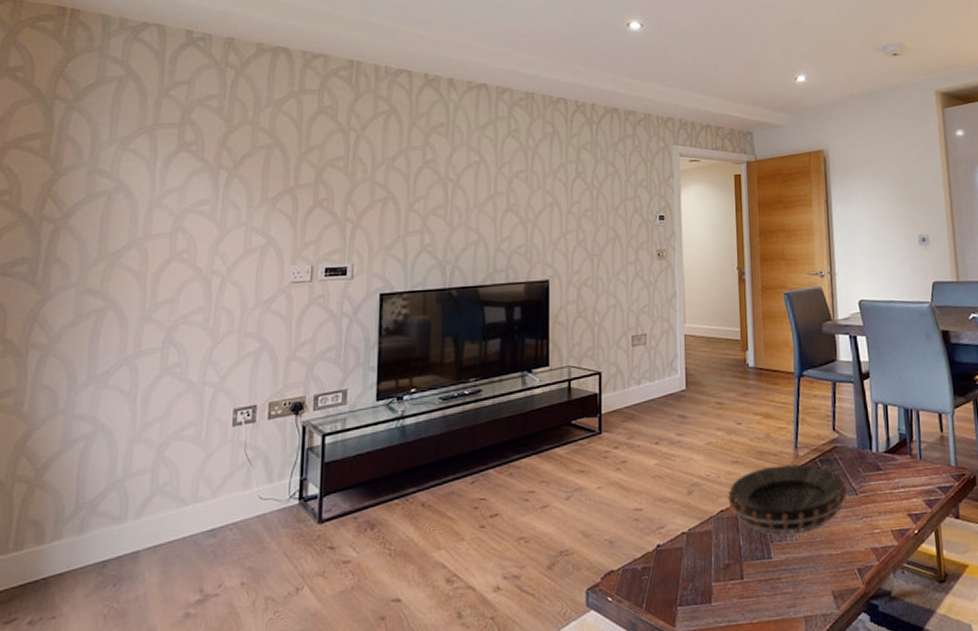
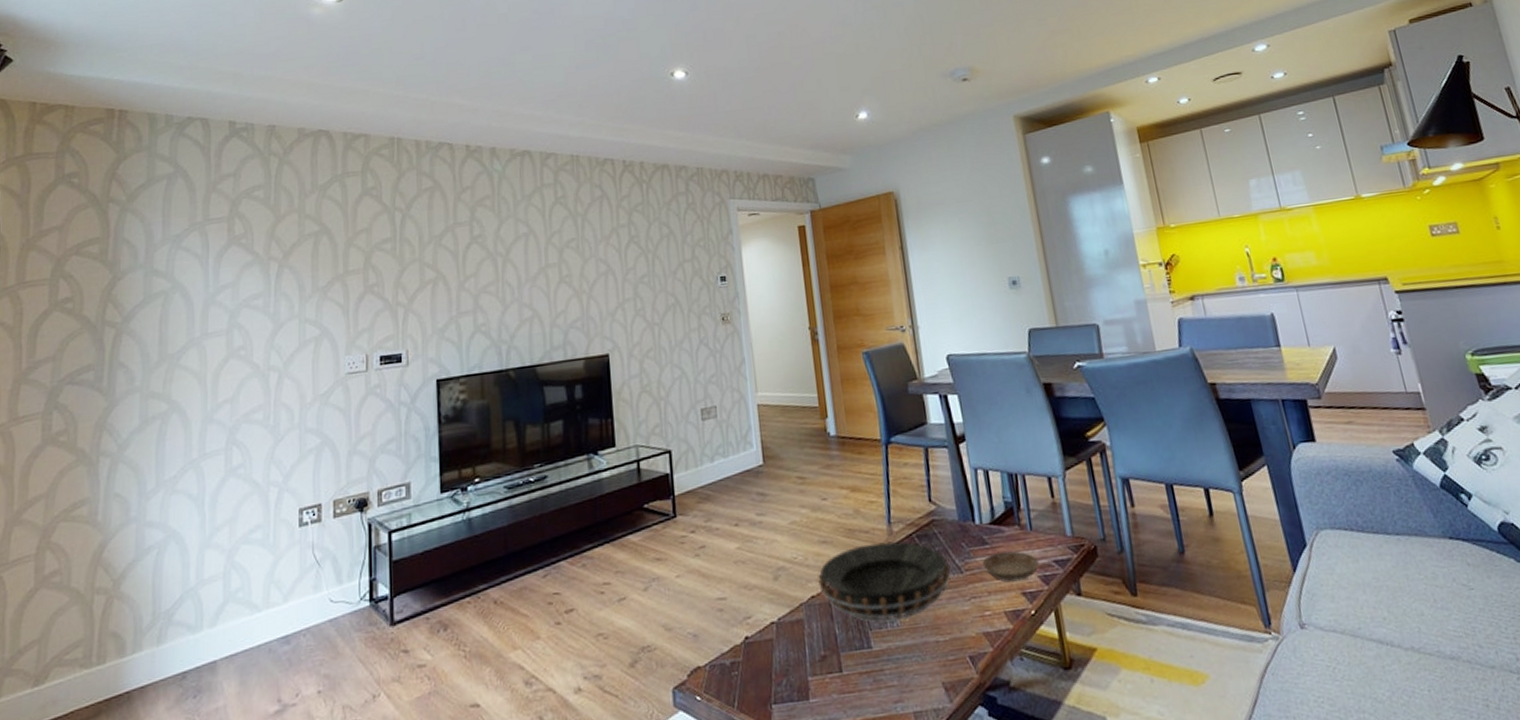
saucer: none [875,477,925,505] -> present [982,551,1039,582]

